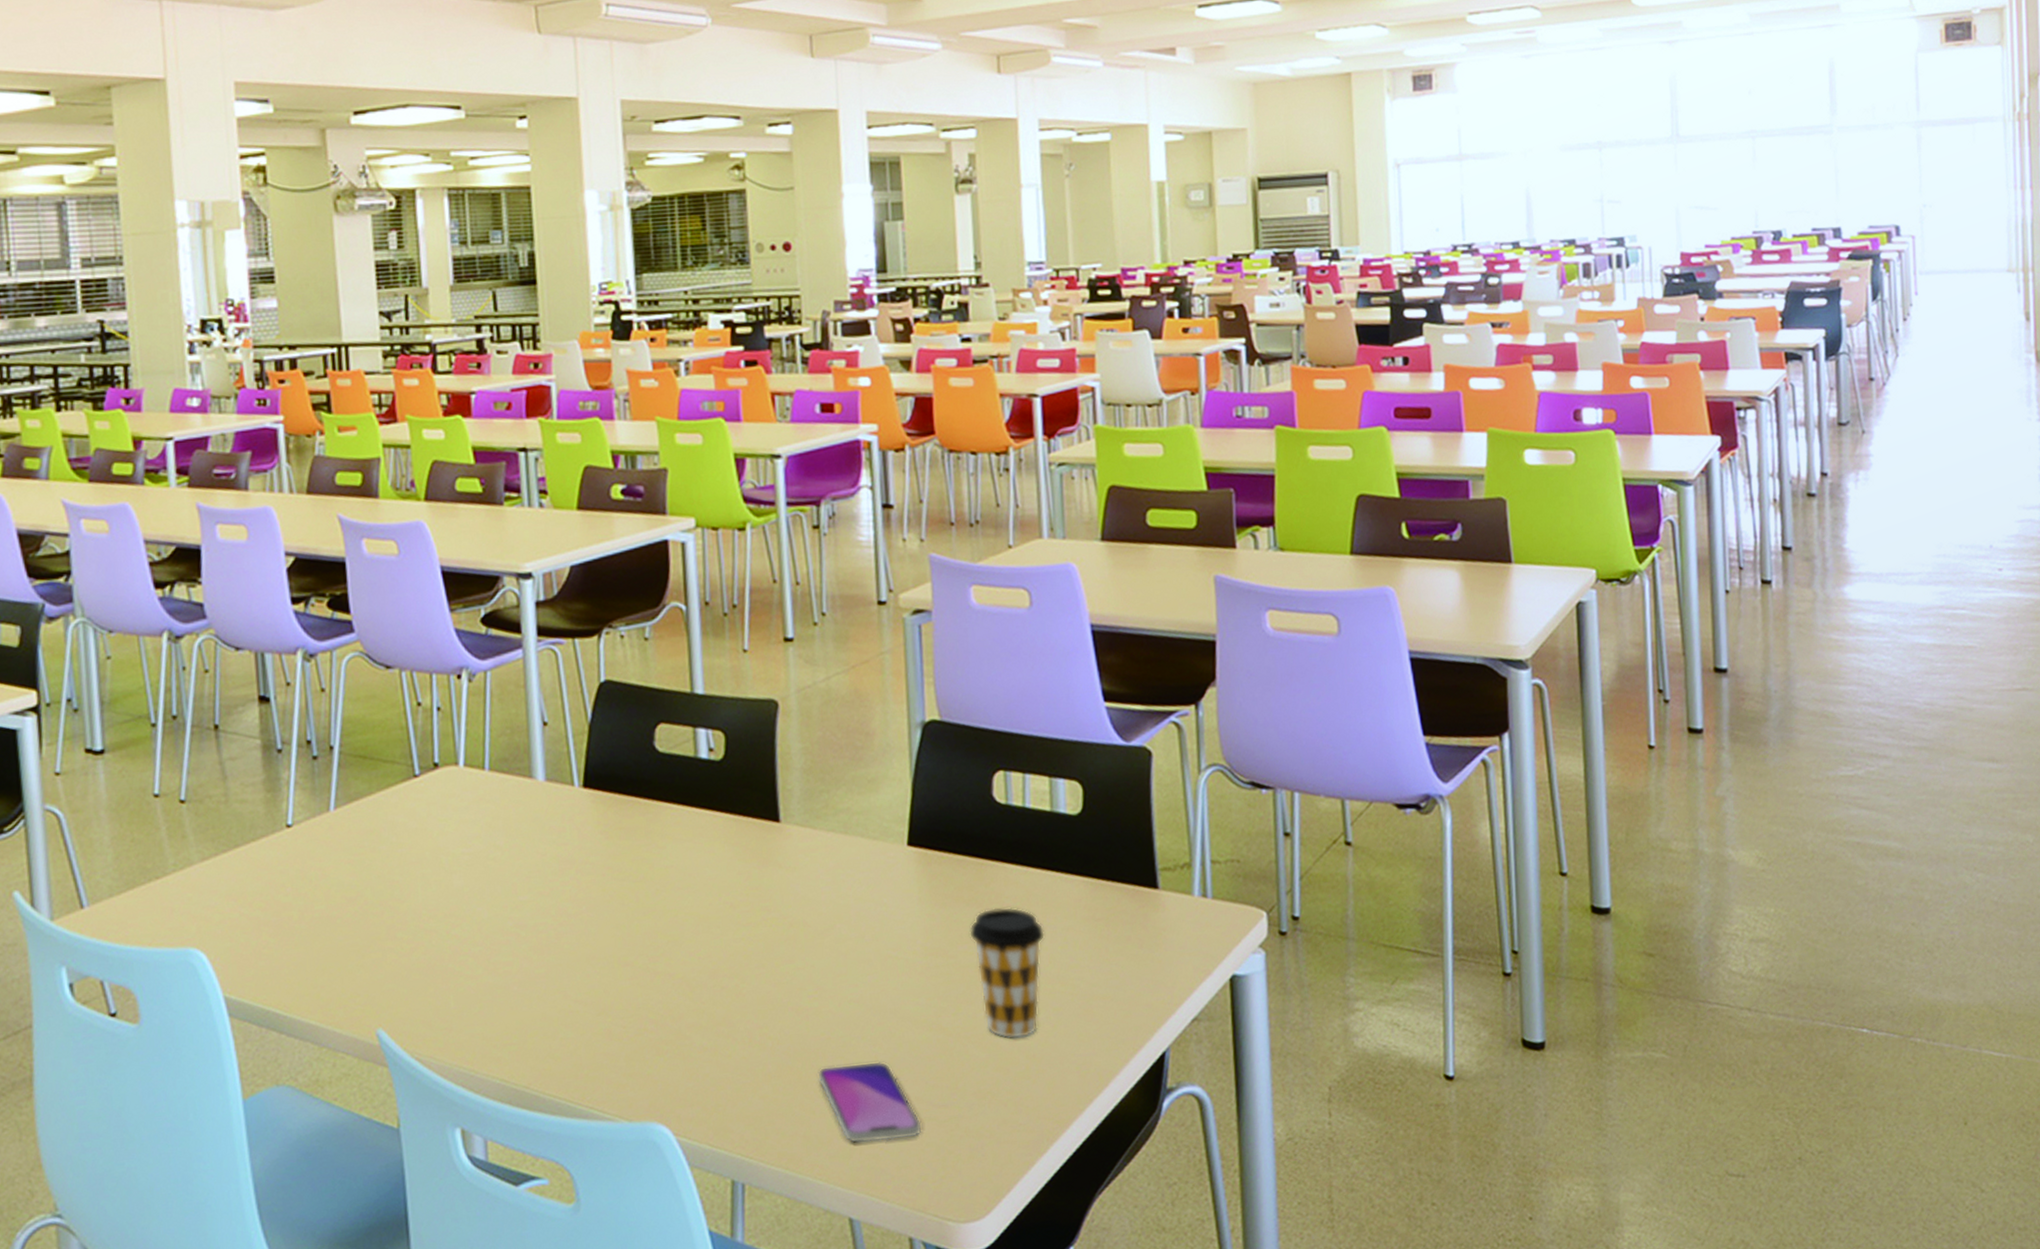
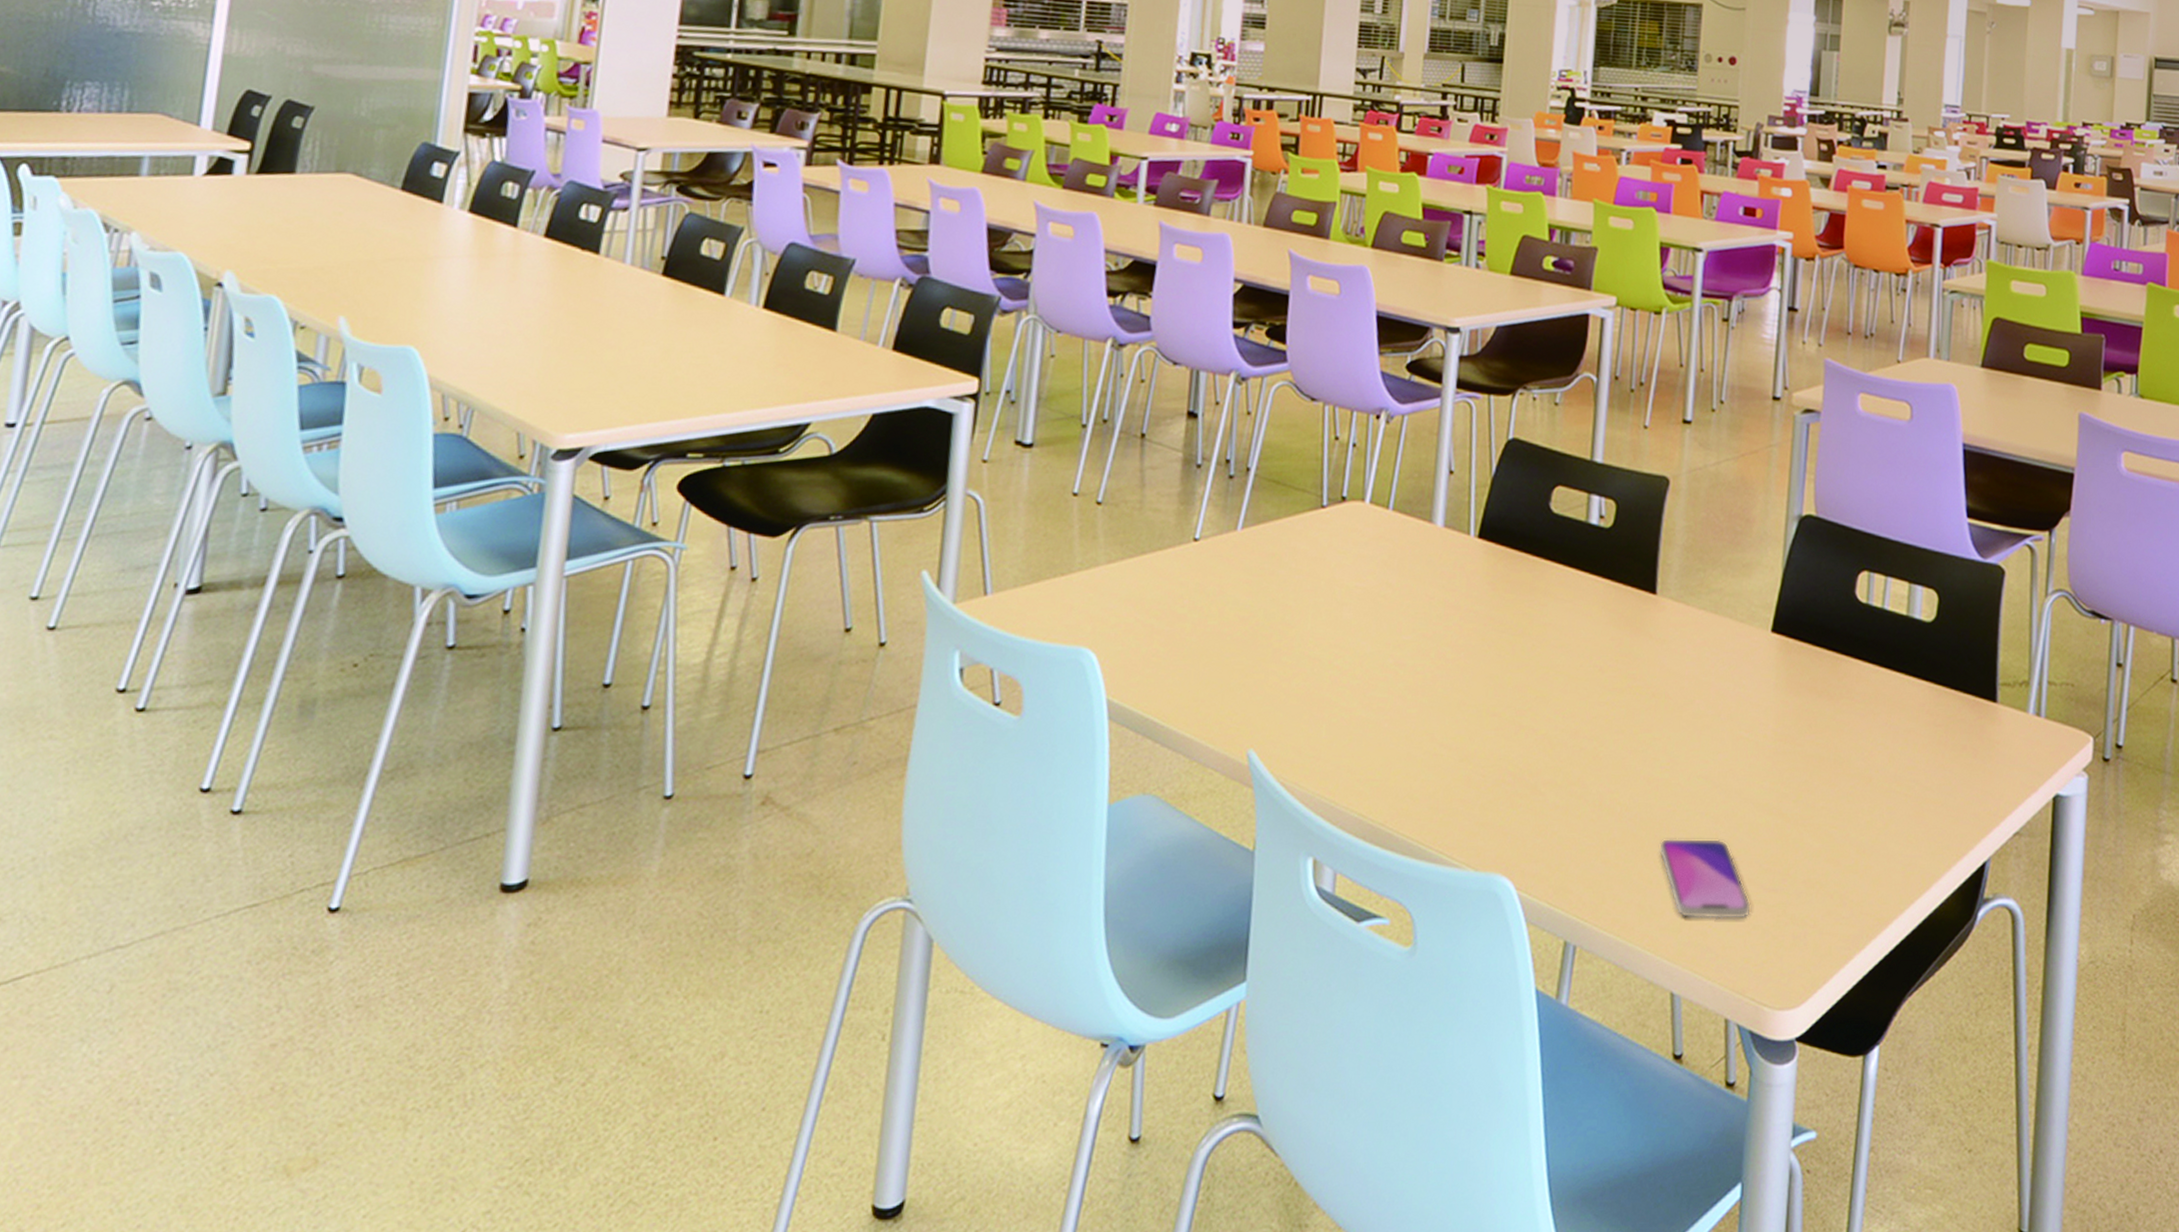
coffee cup: present [969,906,1046,1039] -> none [1818,702,1888,833]

